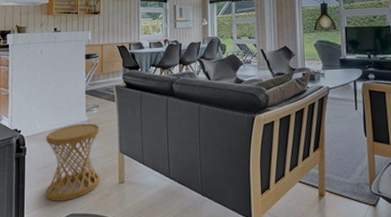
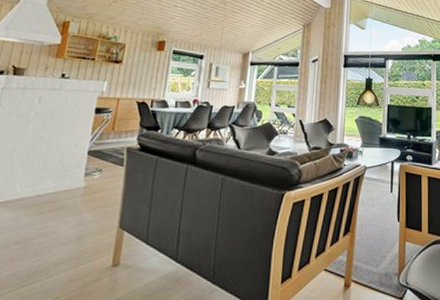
side table: present [46,123,100,201] -> none [11,190,99,288]

